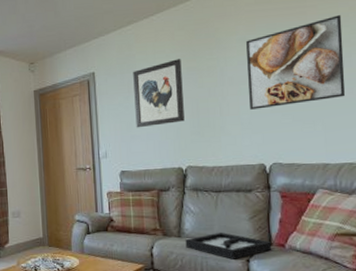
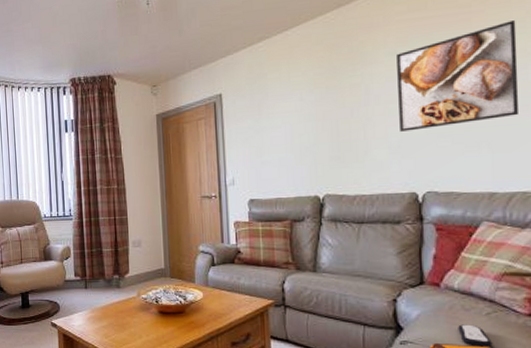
wall art: present [133,59,185,128] -> none [264,77,322,153]
decorative tray: present [185,232,272,260] -> none [321,267,424,298]

